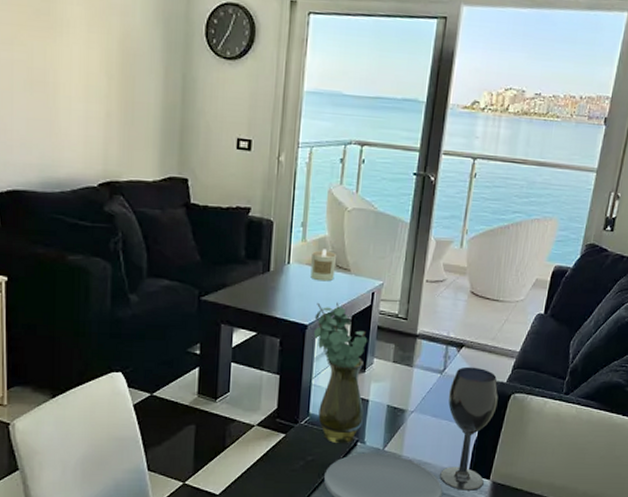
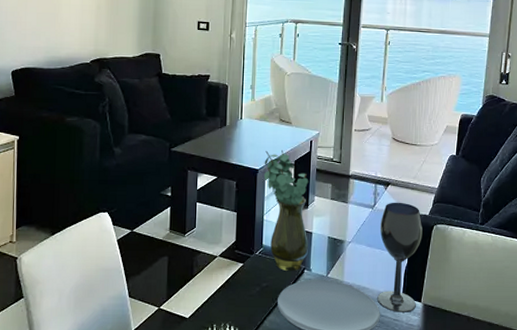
candle: present [310,249,337,282] -> none [259,106,280,133]

